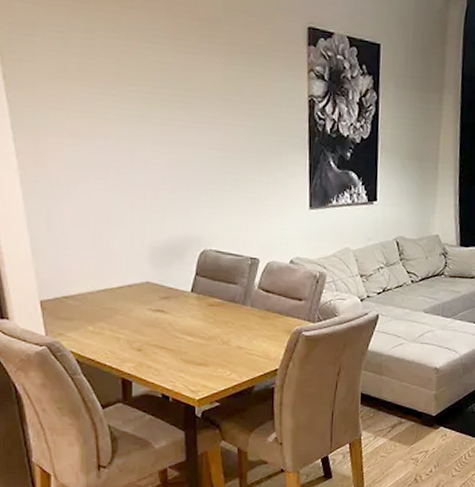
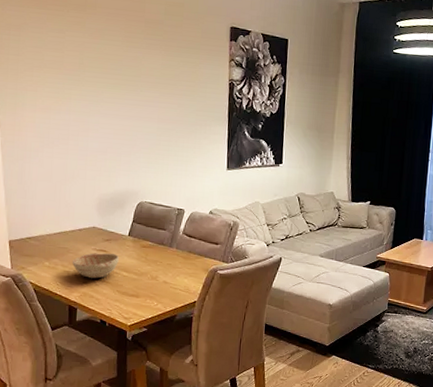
decorative bowl: none [122,313,180,345] -> present [72,253,119,279]

